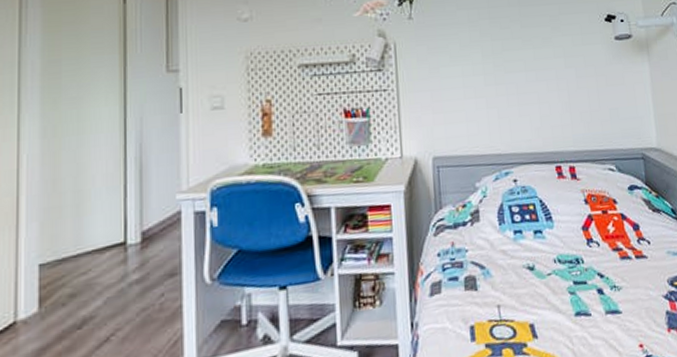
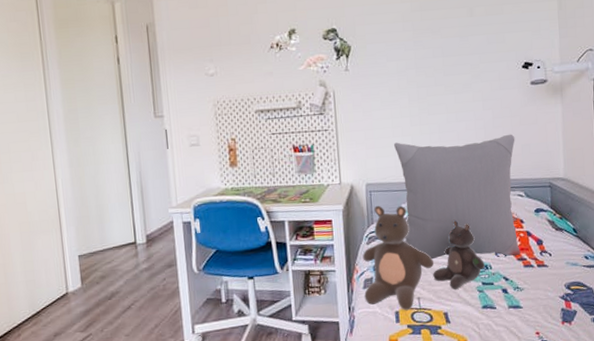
teddy bear: none [428,184,515,323] -> present [362,205,434,310]
pillow: none [465,96,616,254] -> present [393,134,521,260]
stuffed animal: none [515,201,576,292] -> present [433,219,485,289]

